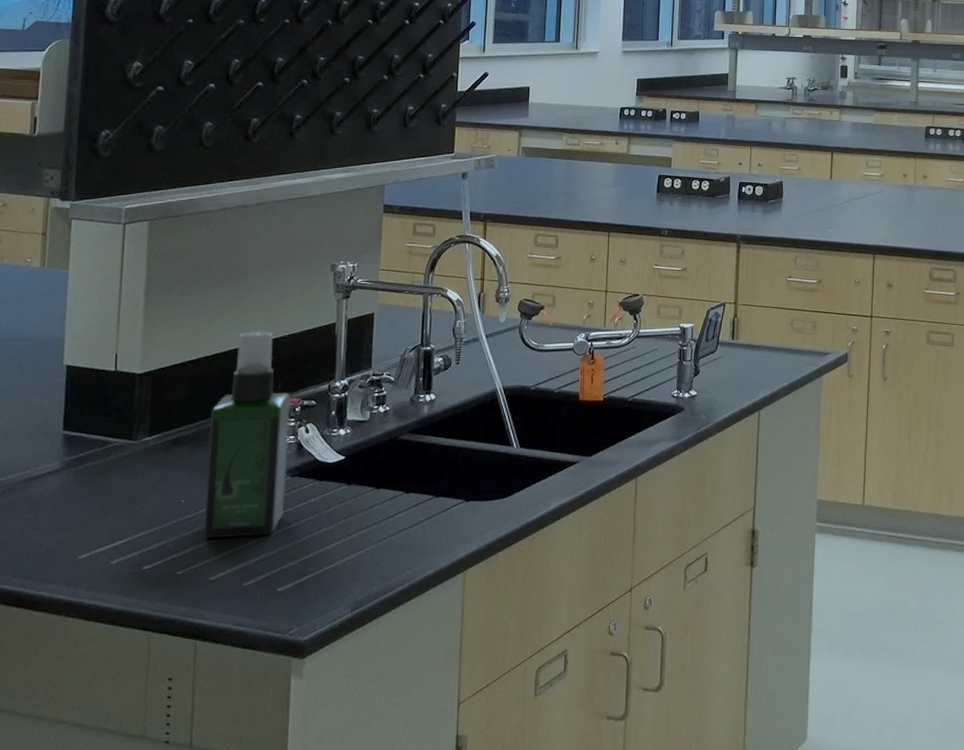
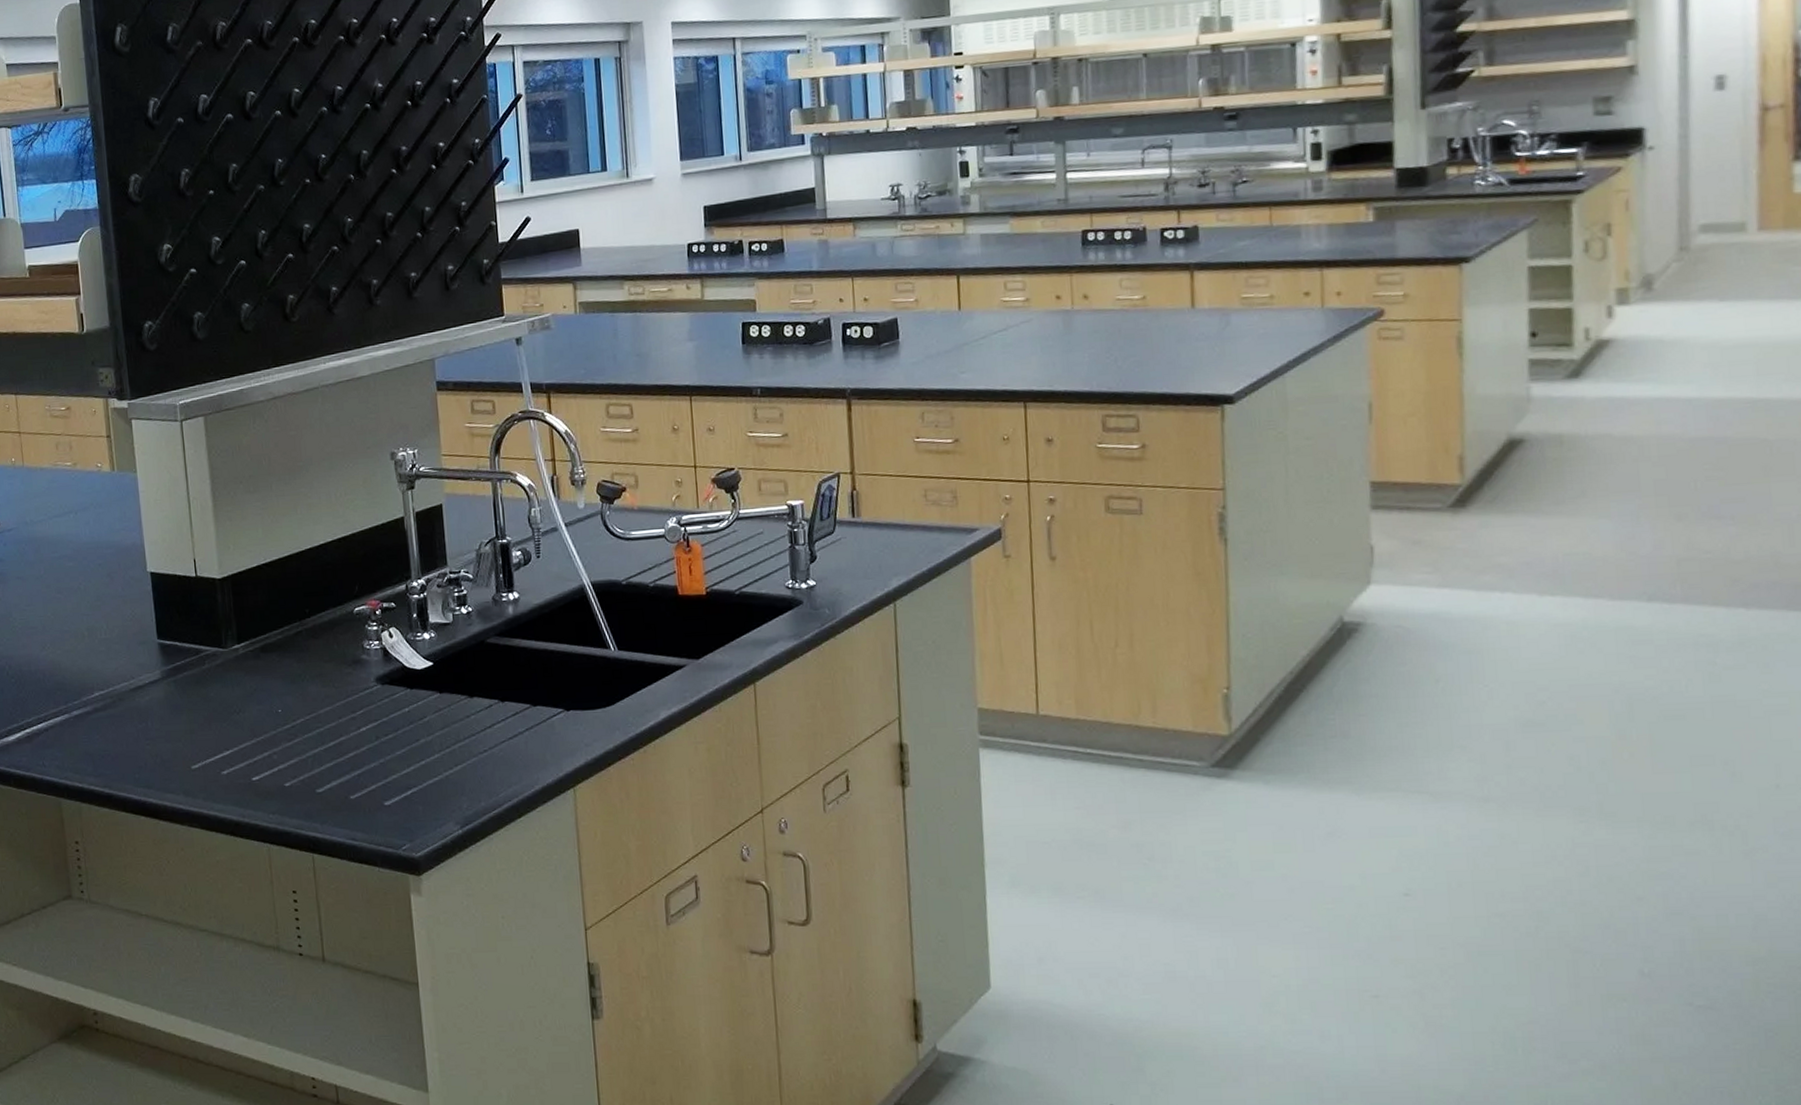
spray bottle: present [203,331,290,538] -> none [293,528,379,749]

